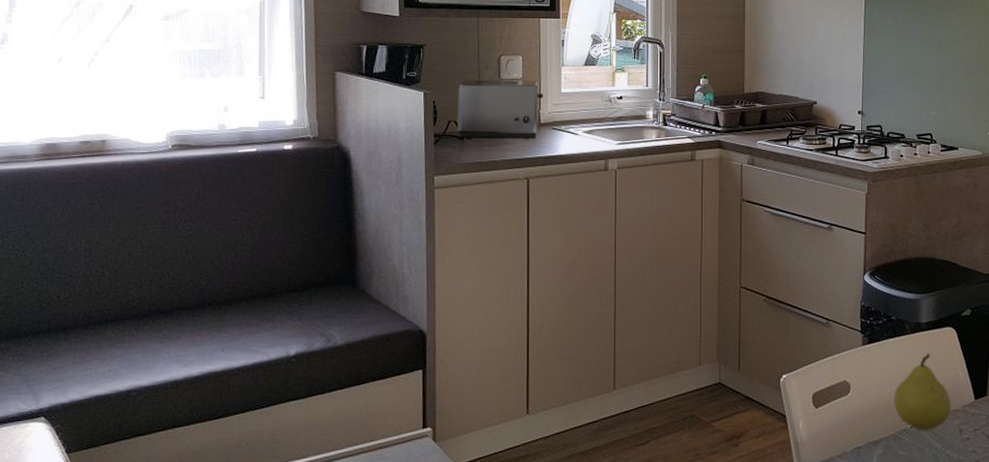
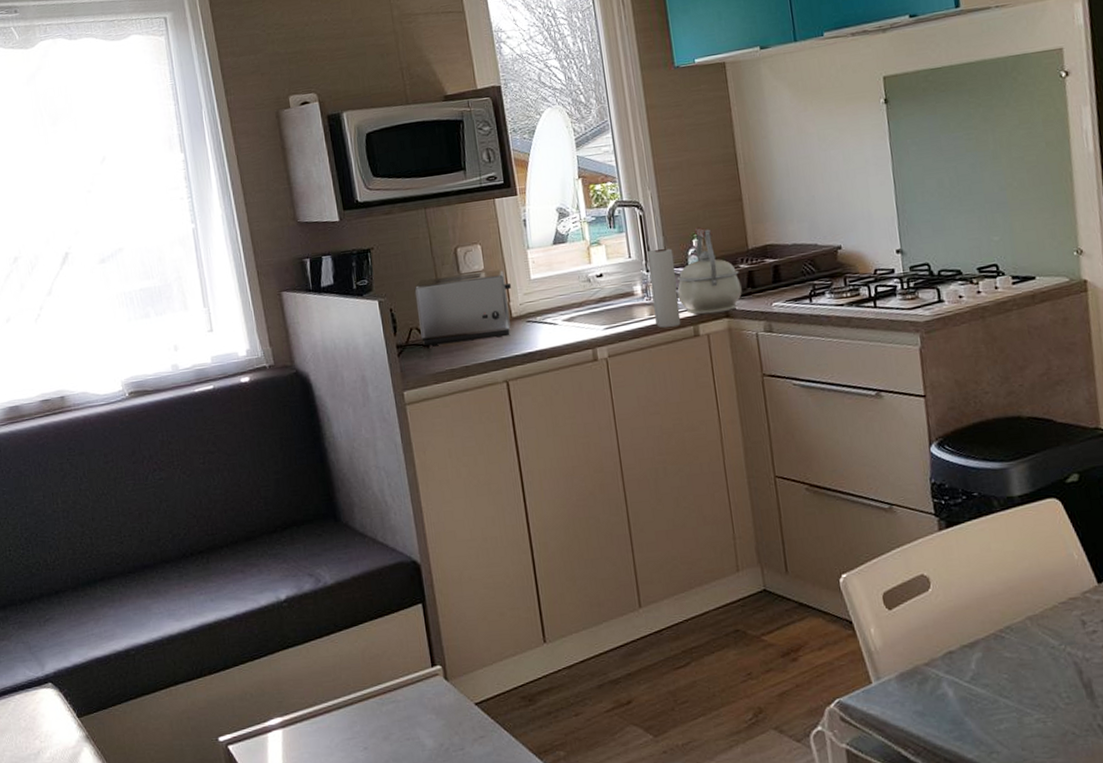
paper towel roll: none [661,83,683,150] -> present [648,248,682,328]
kettle: none [682,68,734,143] -> present [676,226,742,315]
fruit: present [893,353,951,430] -> none [987,532,1067,626]

